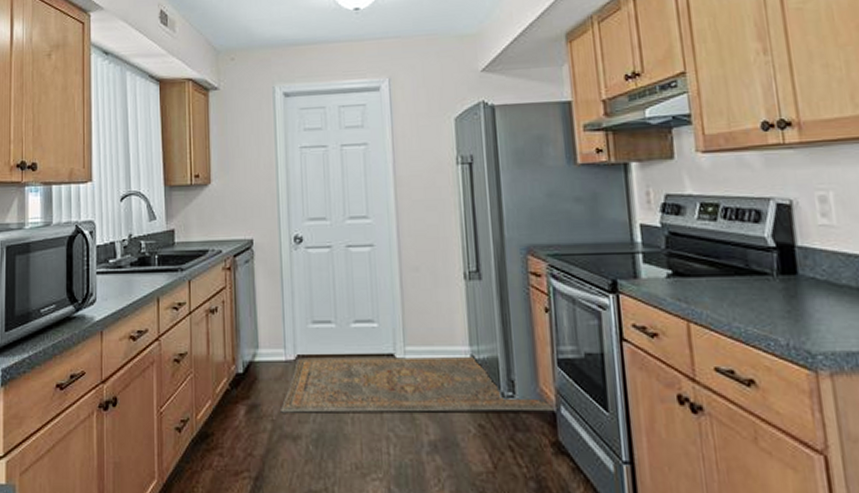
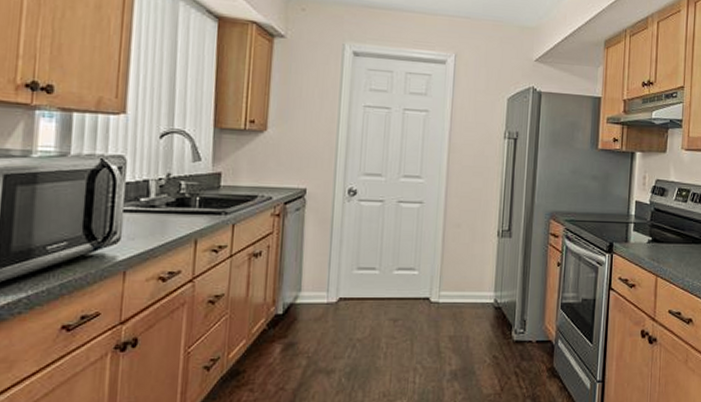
rug: present [281,355,558,413] -> none [317,300,556,350]

